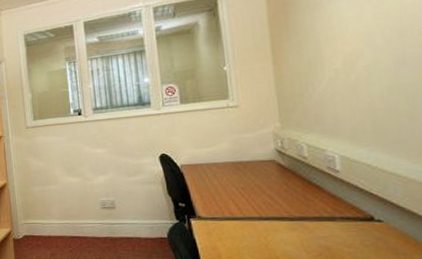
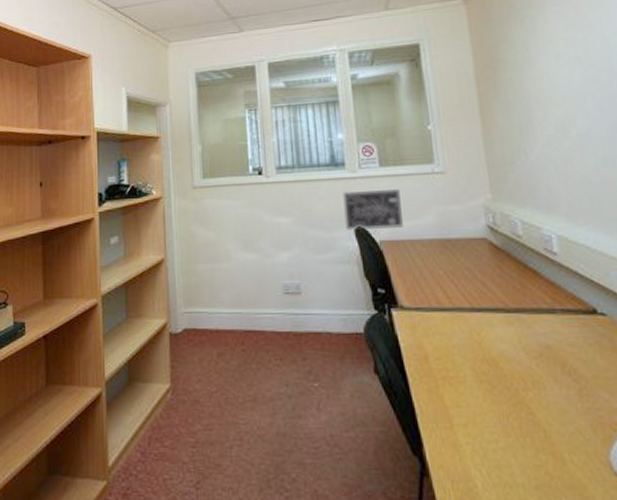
wall art: none [149,122,201,157] -> present [343,189,403,230]

